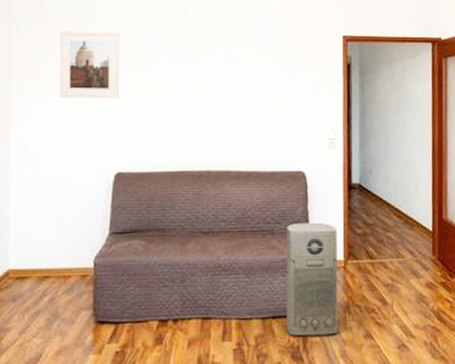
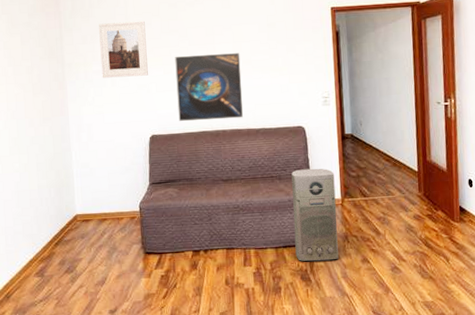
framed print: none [153,79,234,158] -> present [175,53,243,121]

